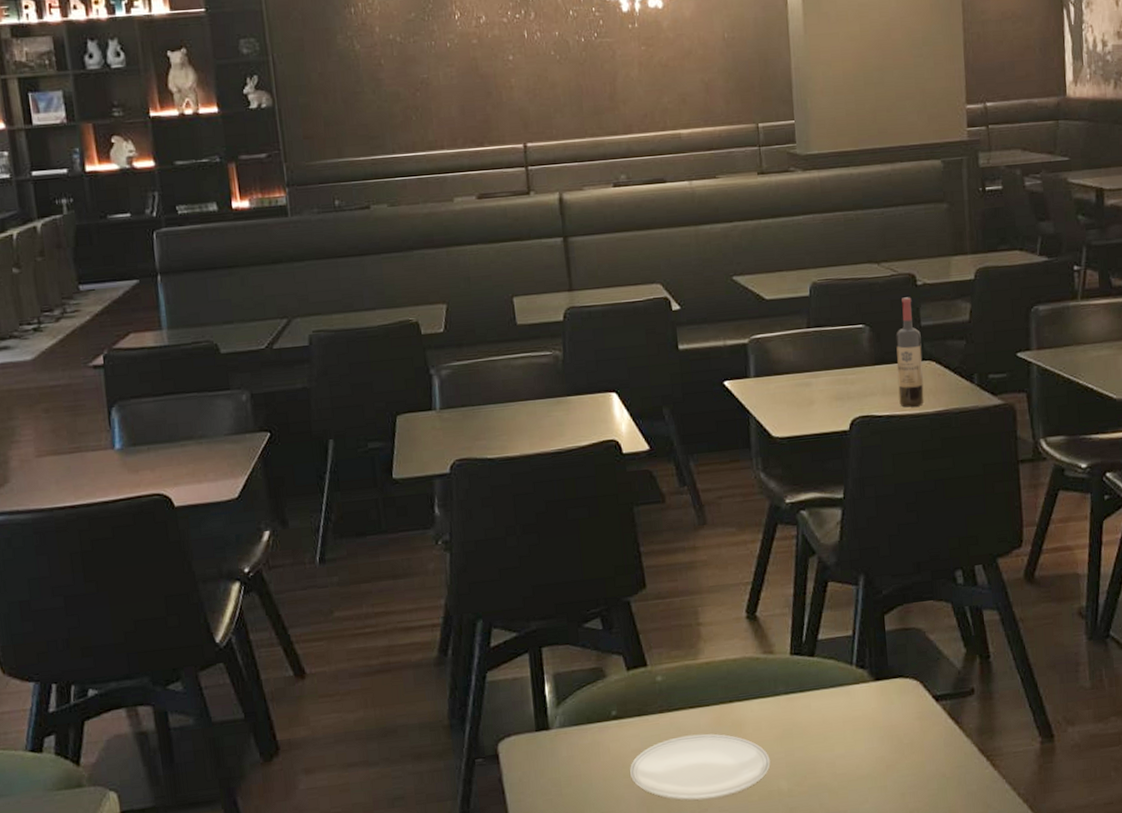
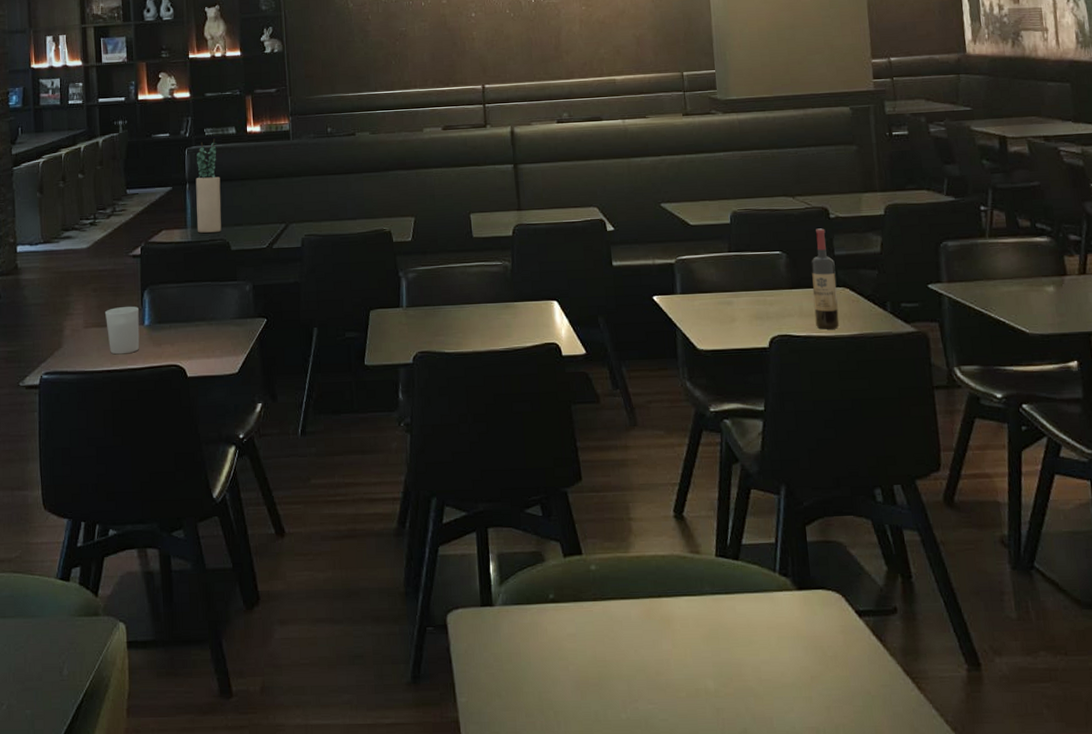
candle holder: none [63,427,111,487] -> present [105,306,140,355]
vase: none [168,217,207,336] -> present [195,138,222,234]
plate: present [629,733,770,801] -> none [565,625,698,691]

